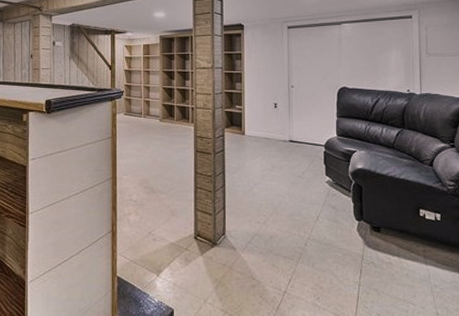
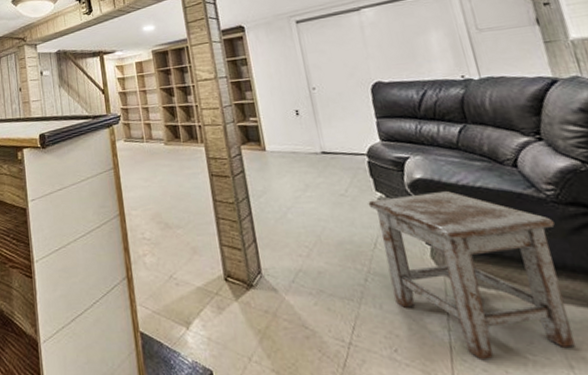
stool: none [318,179,449,307] -> present [368,190,575,359]

